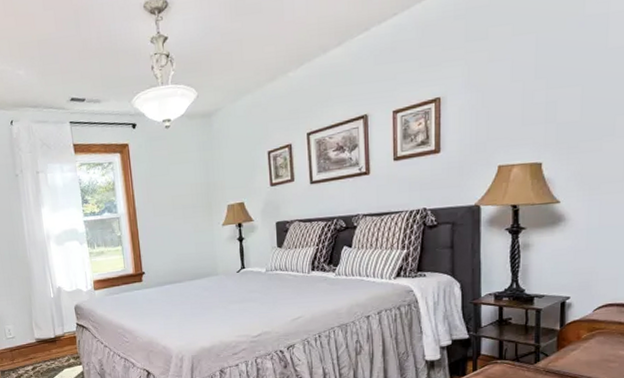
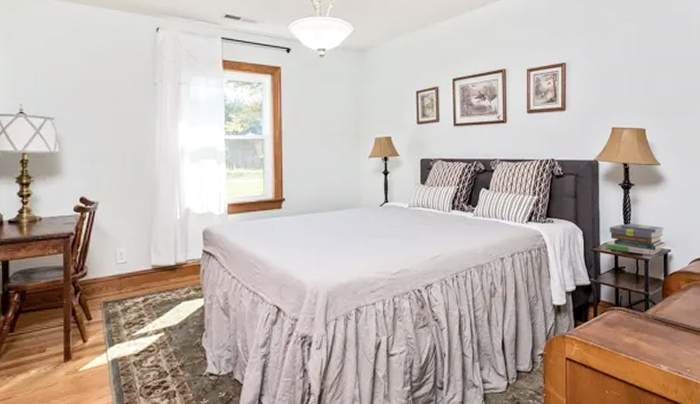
books: none [488,271,564,305] -> present [606,223,666,255]

